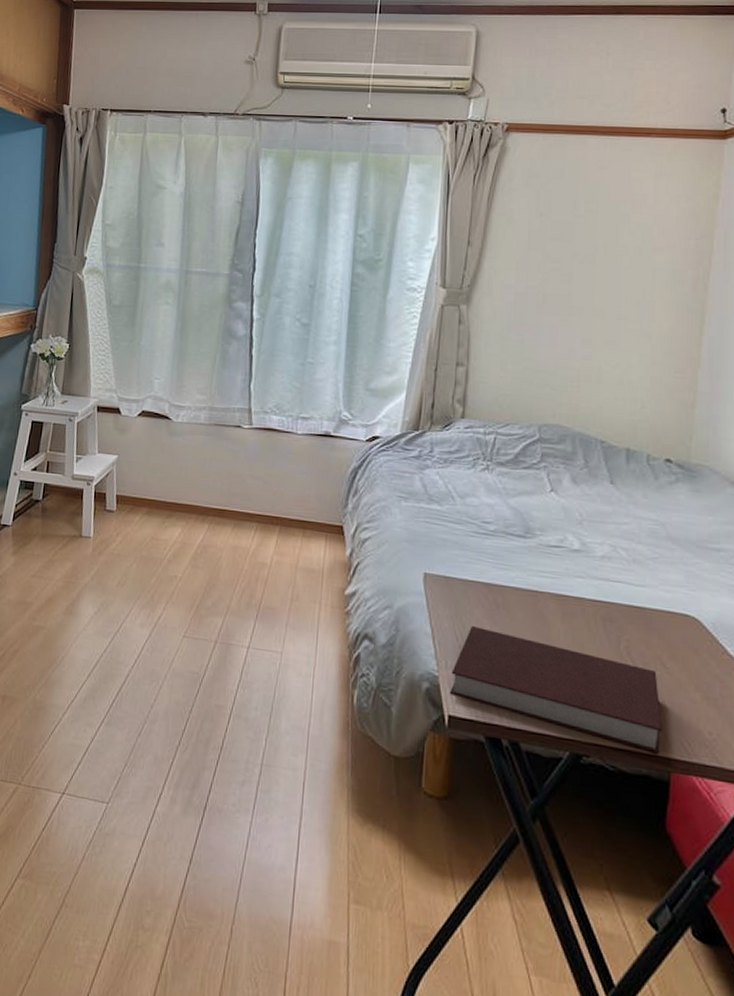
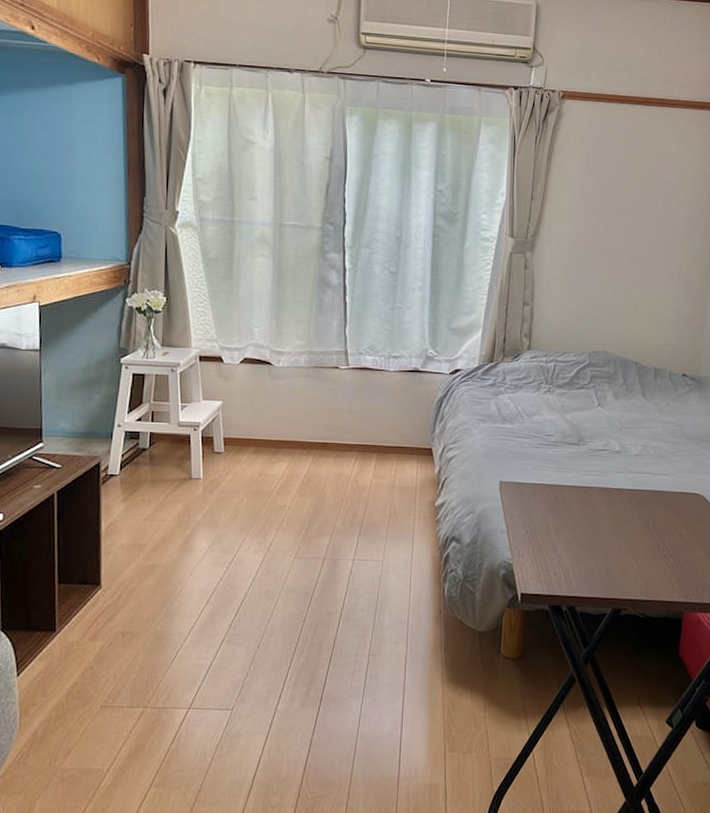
notebook: present [449,625,662,754] -> none [521,519,678,600]

